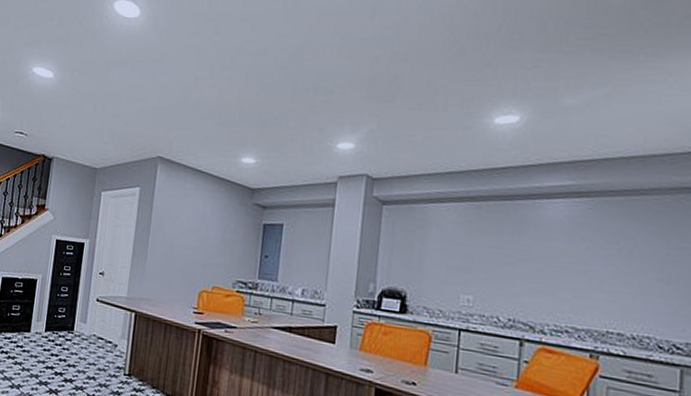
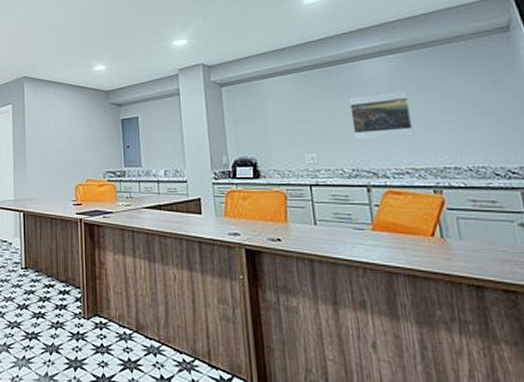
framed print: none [517,239,586,293] -> present [349,90,415,140]

